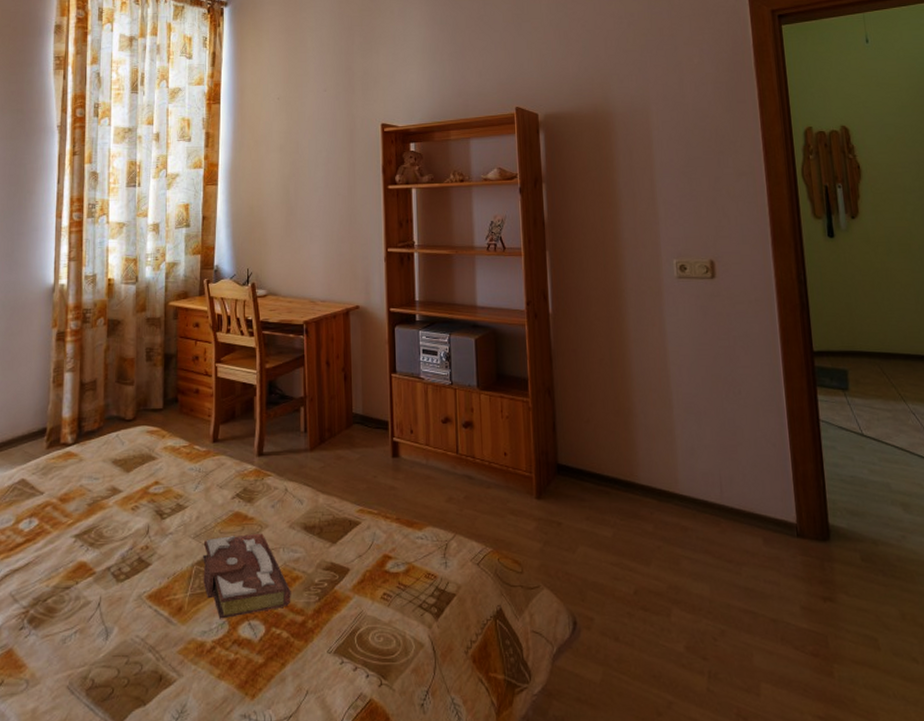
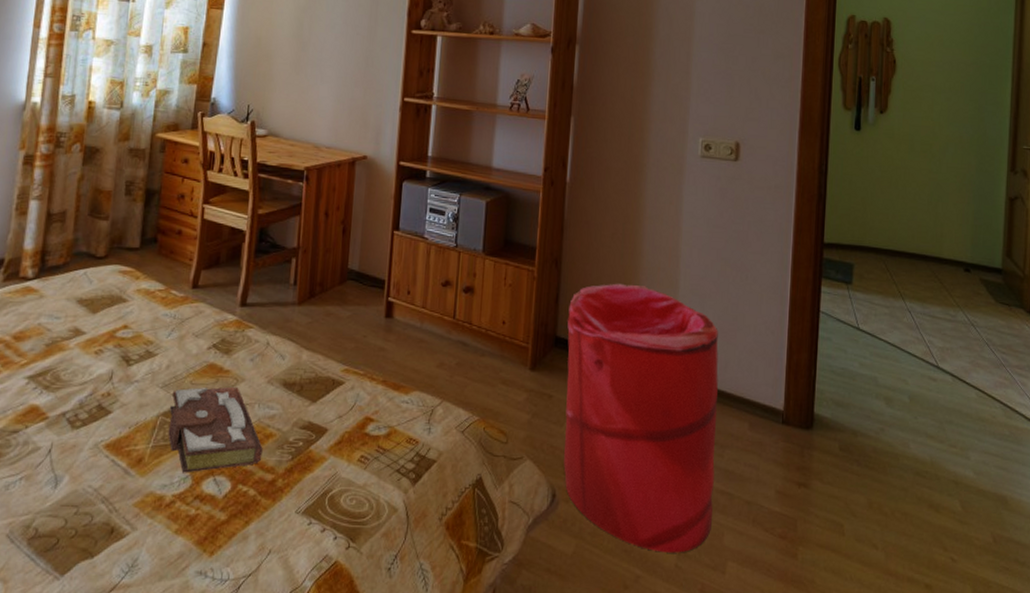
laundry hamper: none [566,407,739,677] -> present [563,283,719,553]

